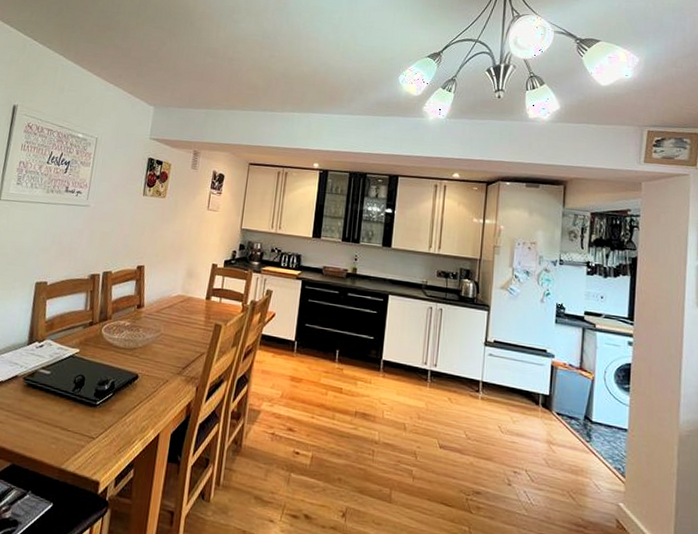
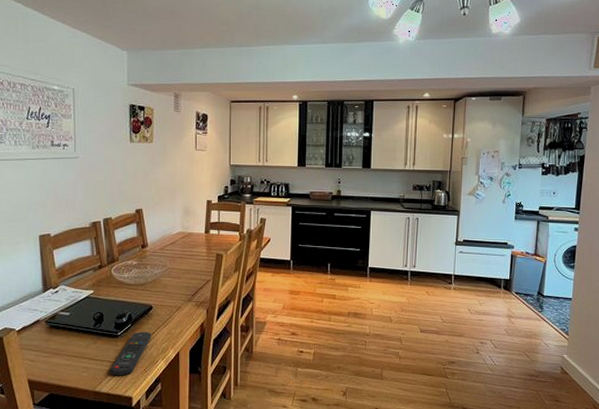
remote control: none [80,403,133,454] -> present [110,331,152,376]

